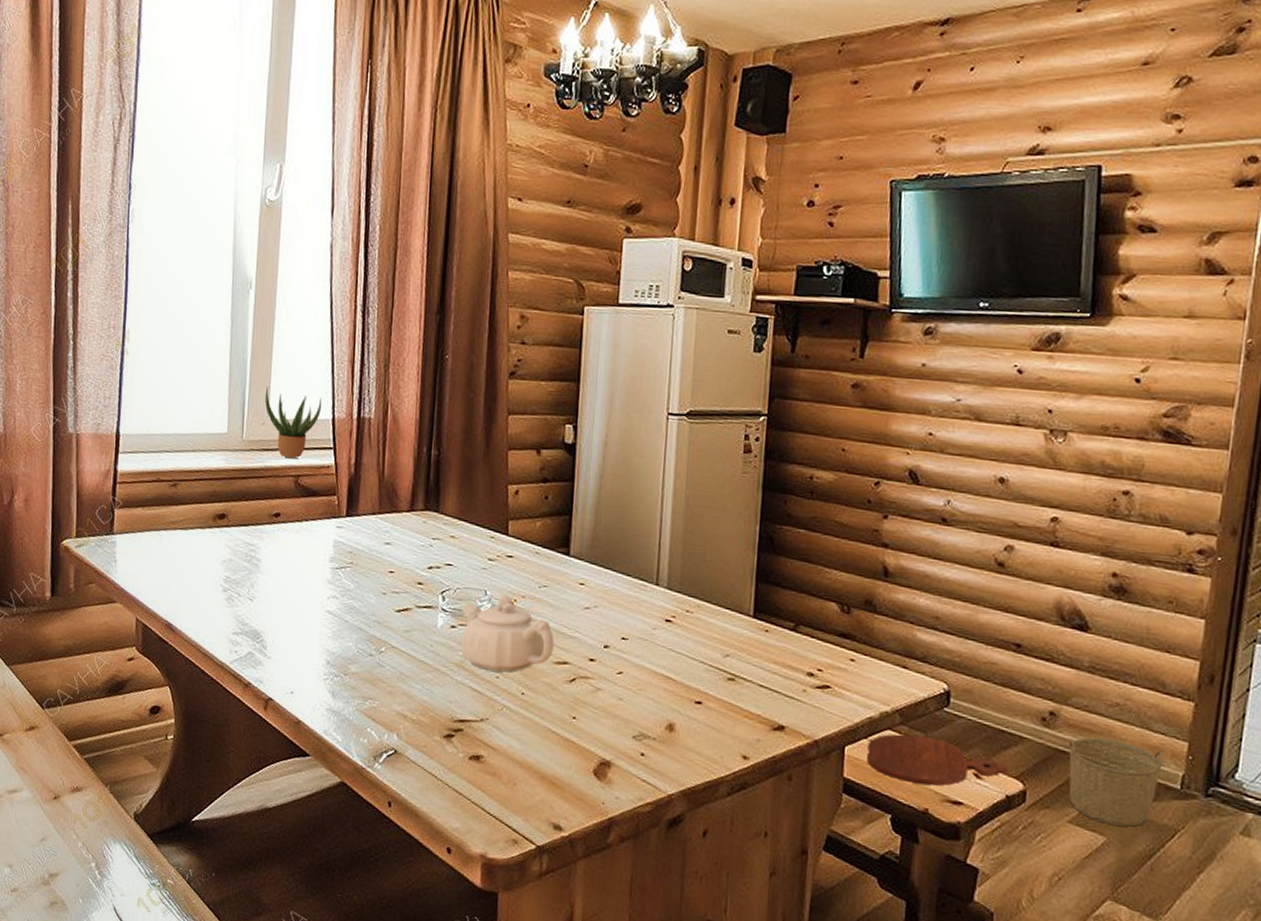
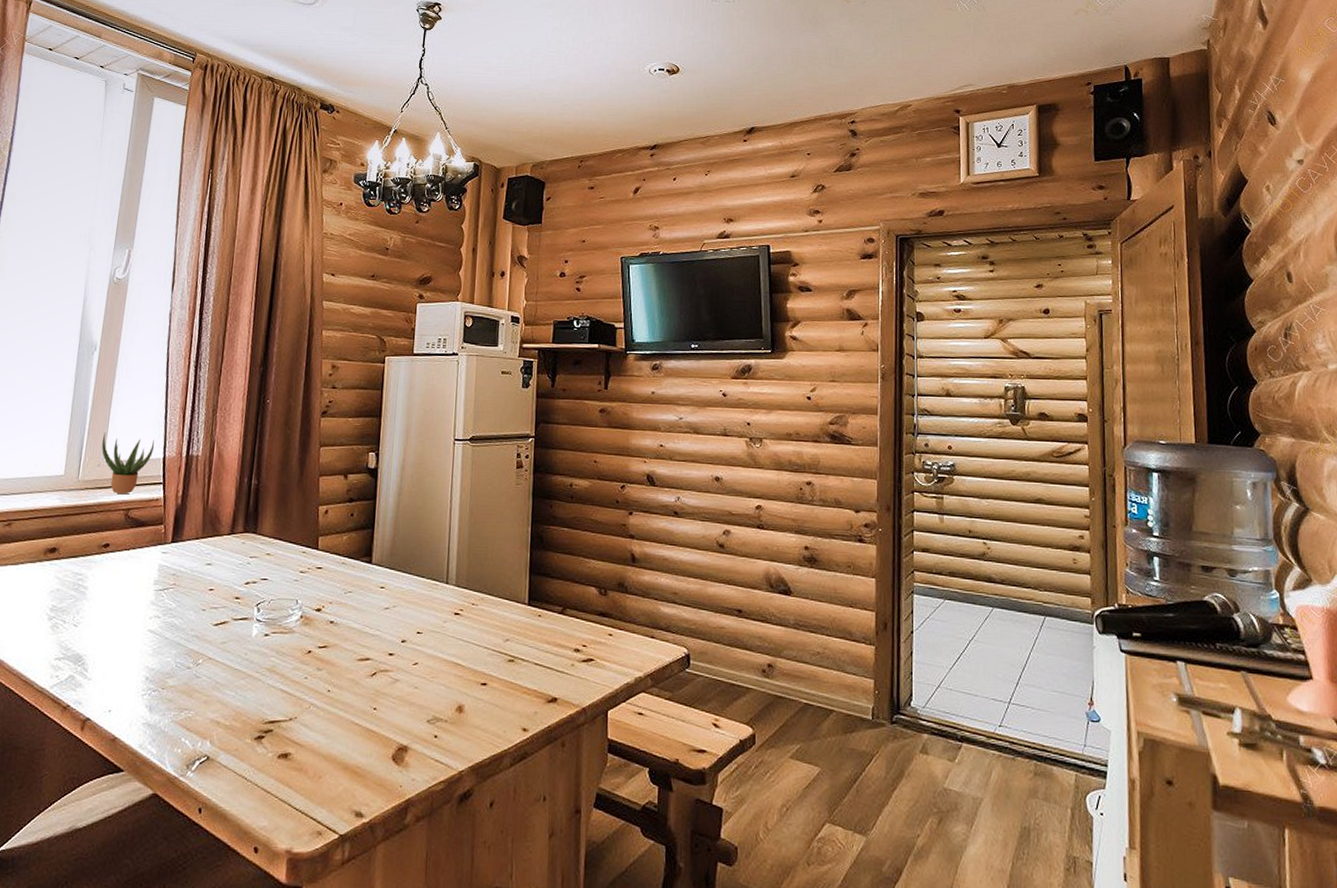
teapot: present [461,594,554,673] -> none [273,602,358,674]
cutting board: present [867,734,1009,786] -> none [626,694,740,738]
basket: present [1068,737,1164,827] -> none [784,683,857,756]

